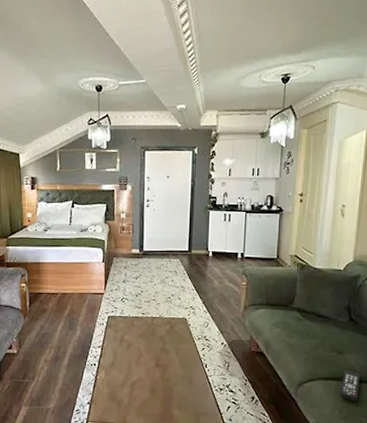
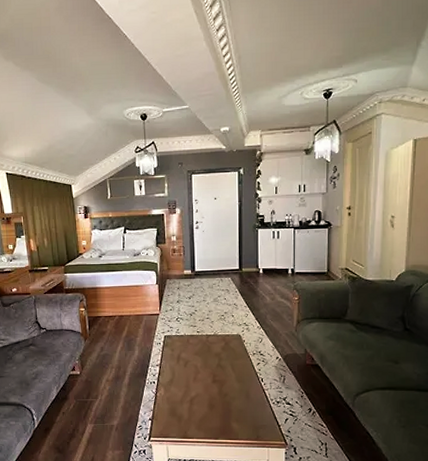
remote control: present [340,370,360,401] -> none [398,379,417,410]

